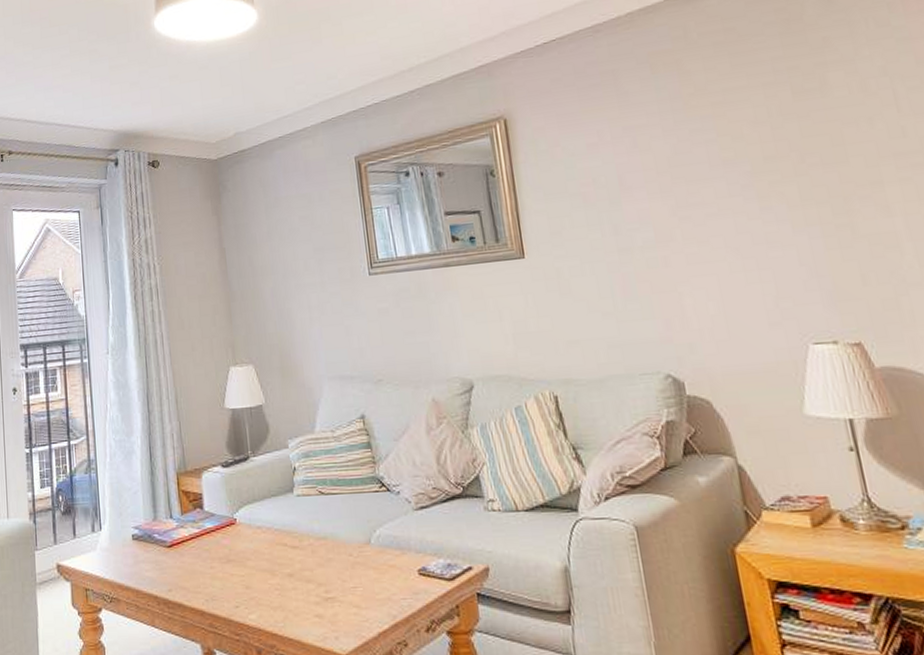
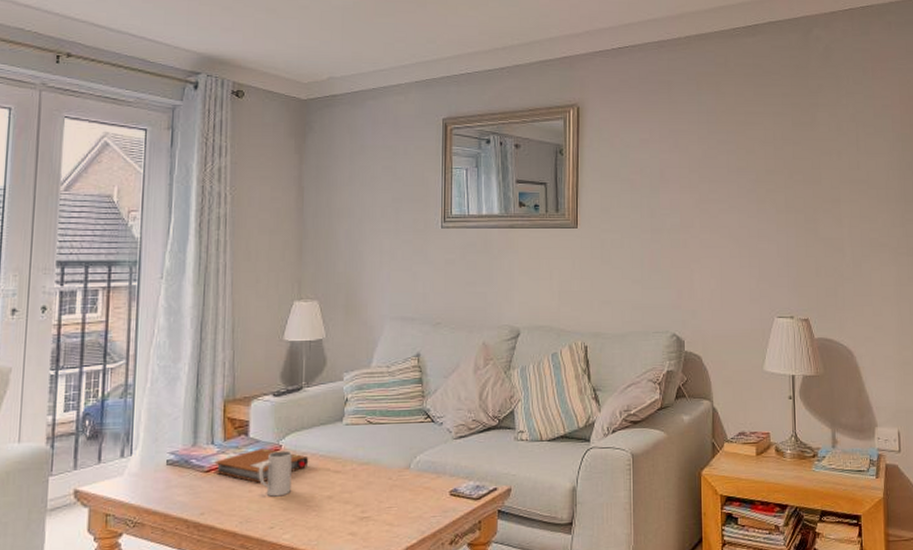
notebook: none [175,522,265,559] -> present [214,448,309,483]
mug: none [217,524,251,574] -> present [258,450,292,497]

